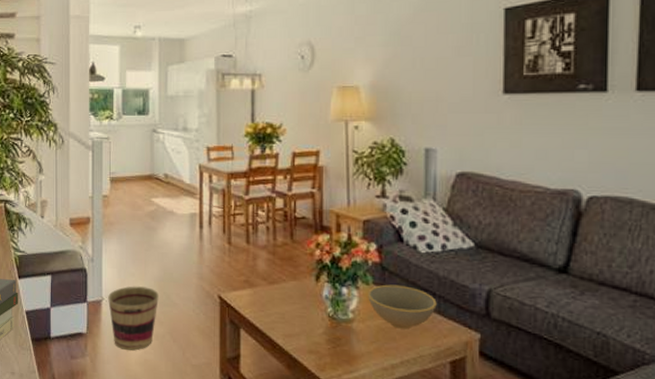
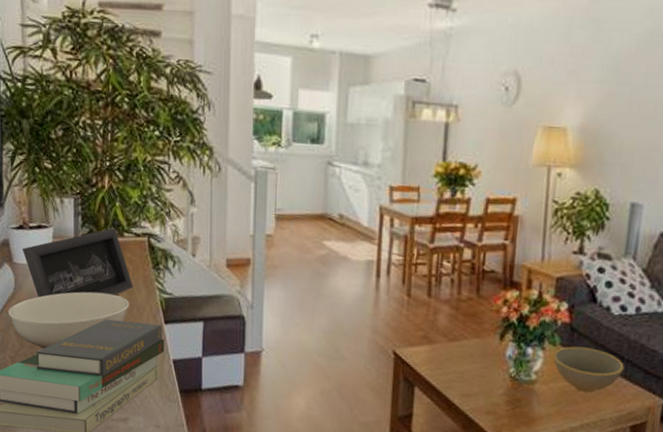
basket: present [108,286,159,351] -> none [269,337,327,406]

